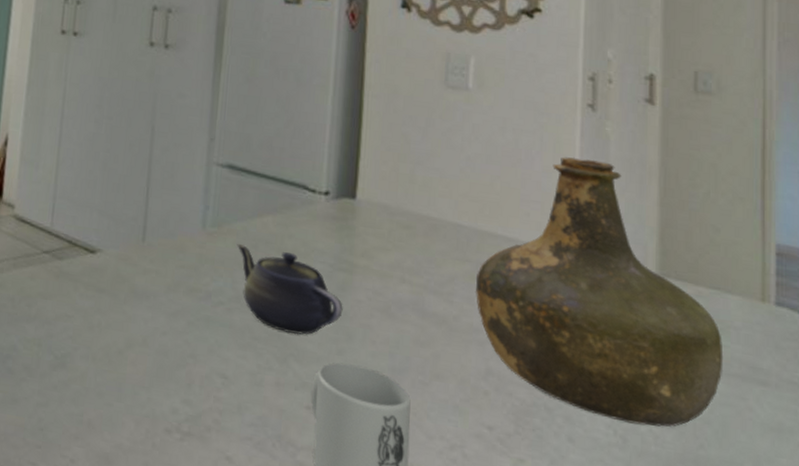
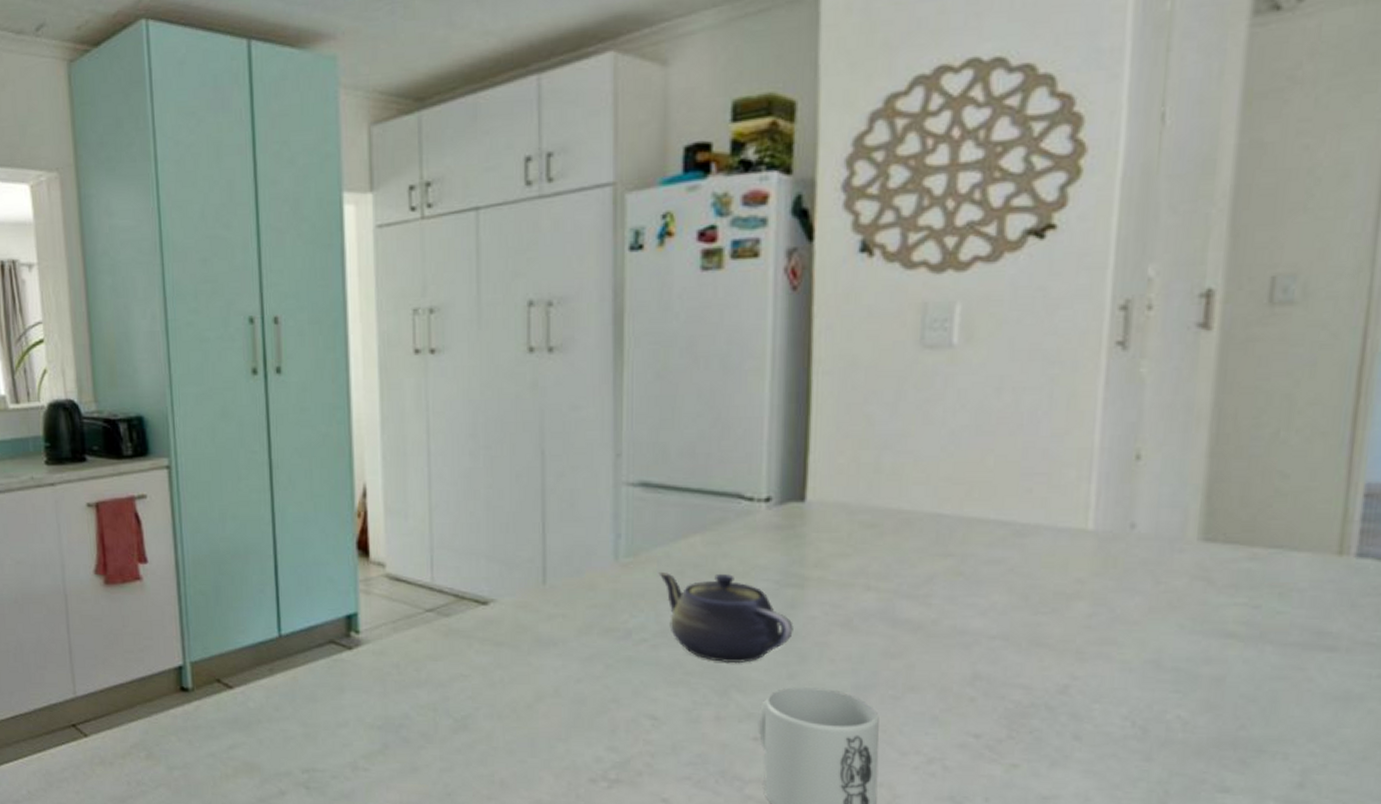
bottle: present [476,157,724,427] -> none [960,411,1281,712]

